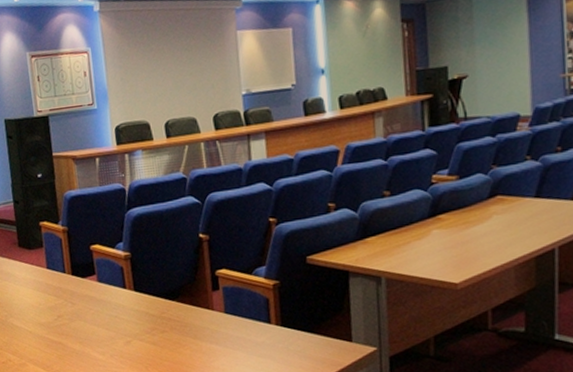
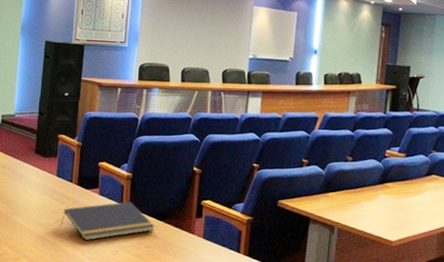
notepad: none [61,283,167,335] -> present [61,201,155,241]

